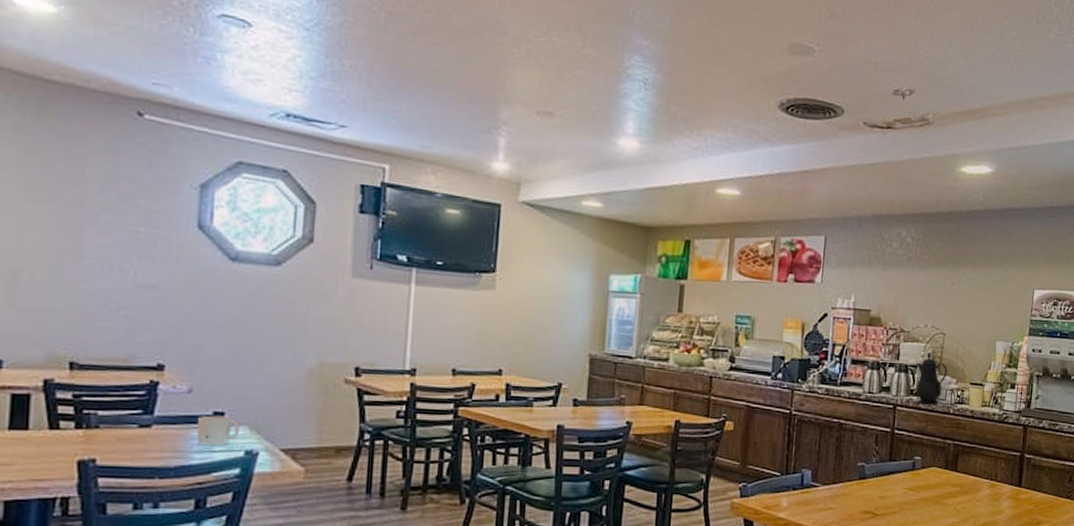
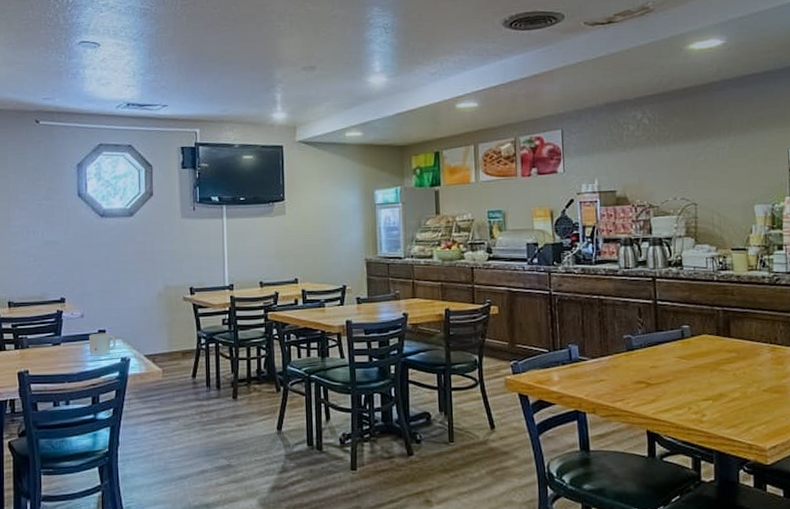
coffeepot: present [915,353,947,405] -> none [670,224,705,274]

